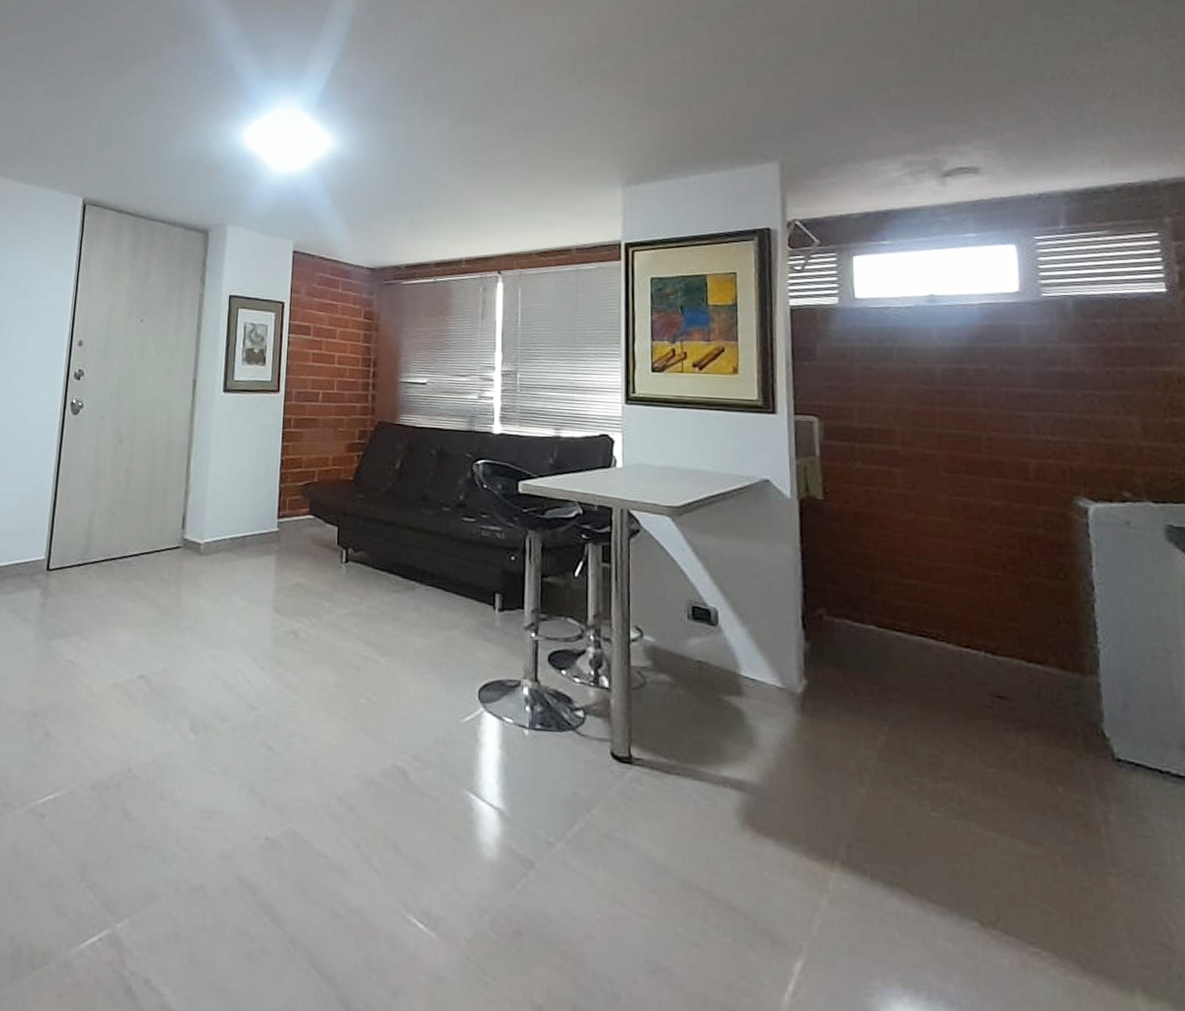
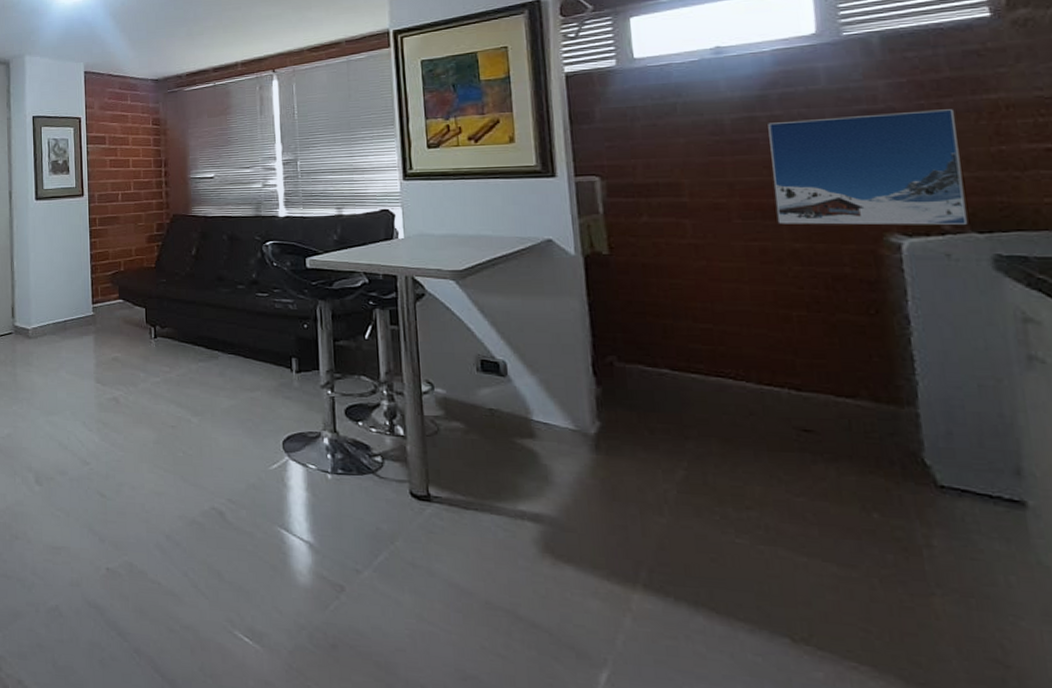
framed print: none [974,376,1145,493] -> present [768,109,968,225]

